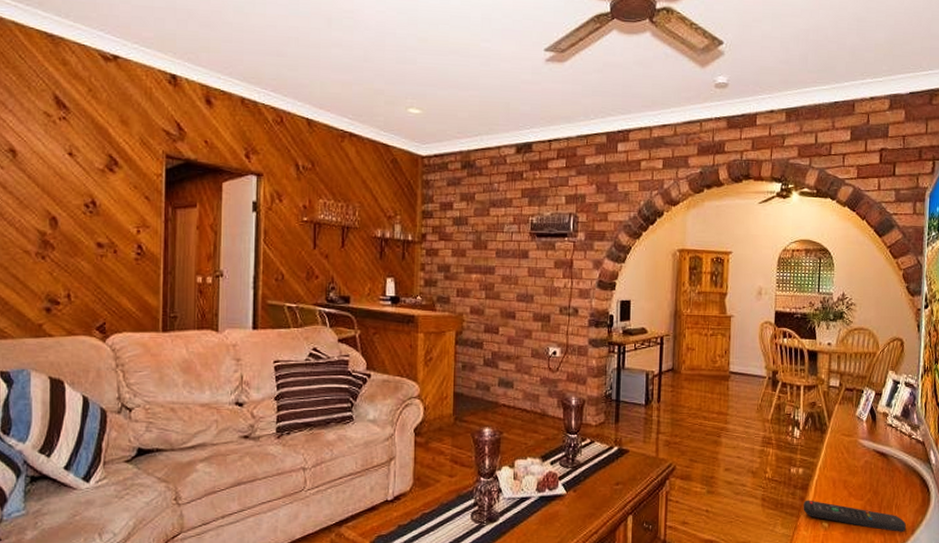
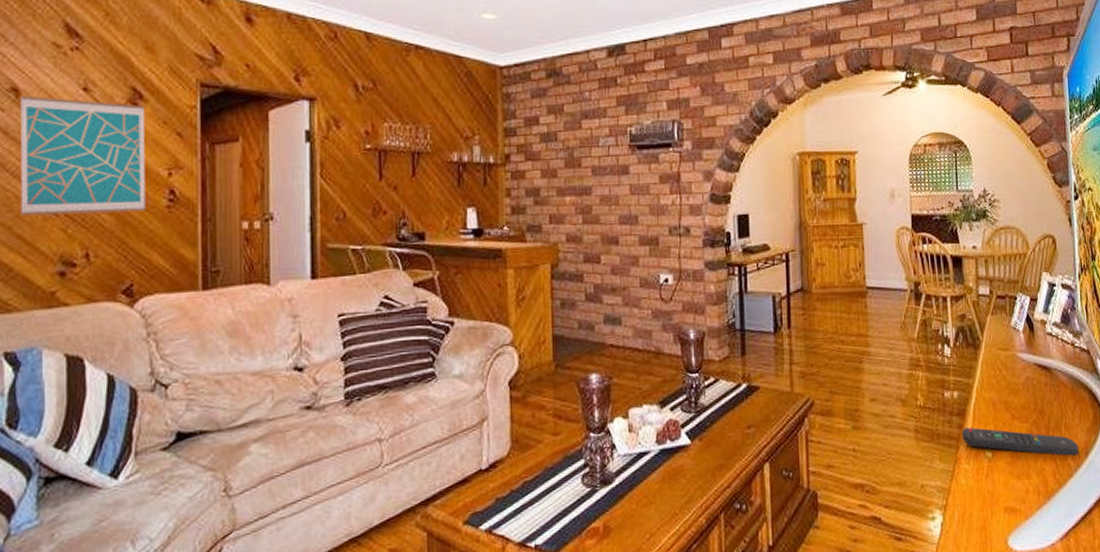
wall art: none [15,156,120,262] -> present [20,96,146,216]

